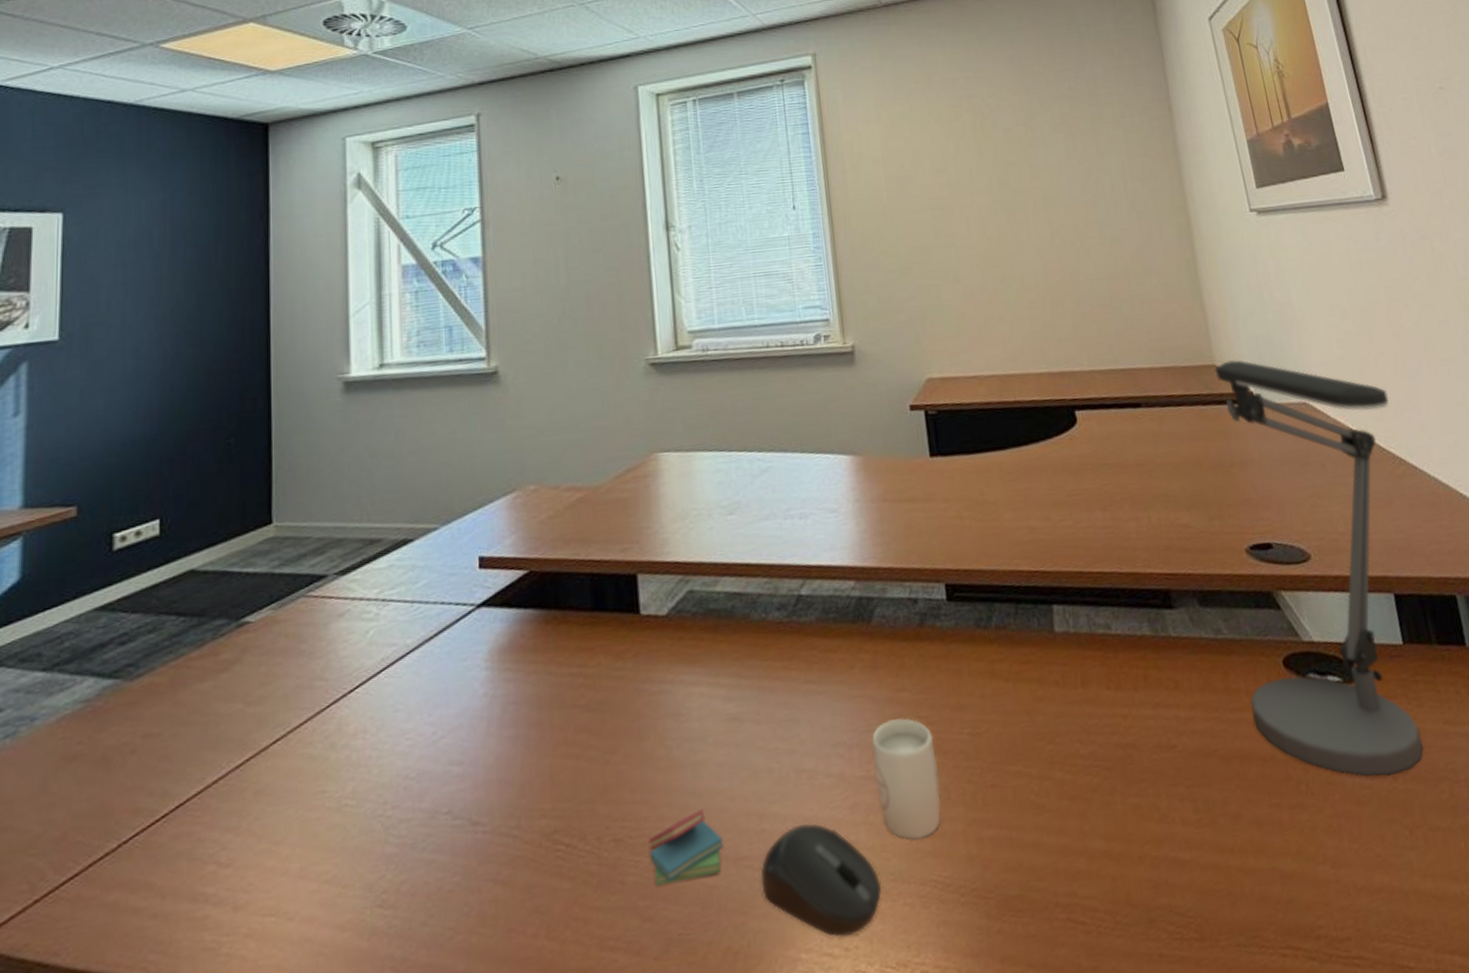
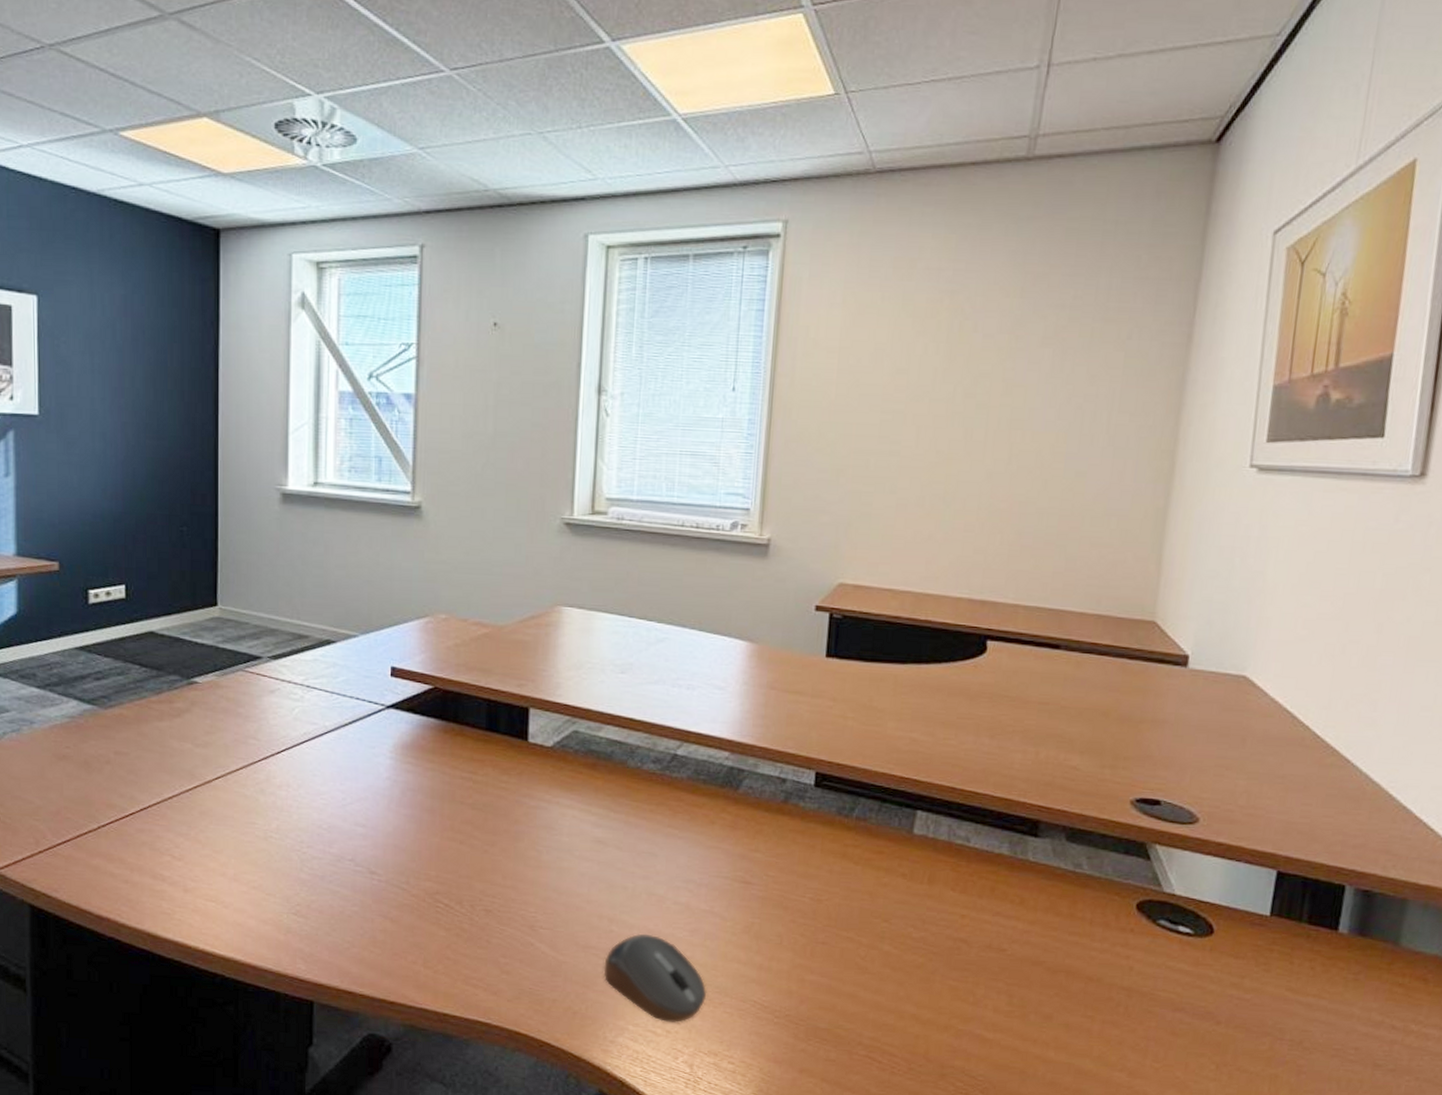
sticky notes: present [648,809,724,886] -> none [513,904,576,953]
mug: present [871,718,943,841] -> none [716,872,777,969]
desk lamp: present [1214,359,1424,777] -> none [1090,619,1345,1021]

